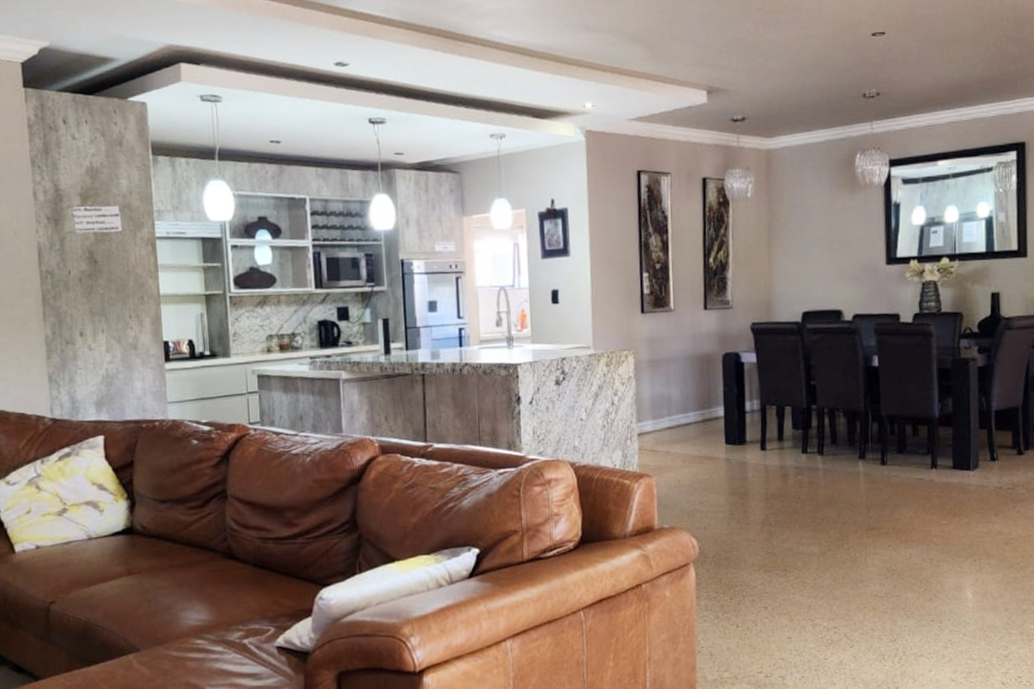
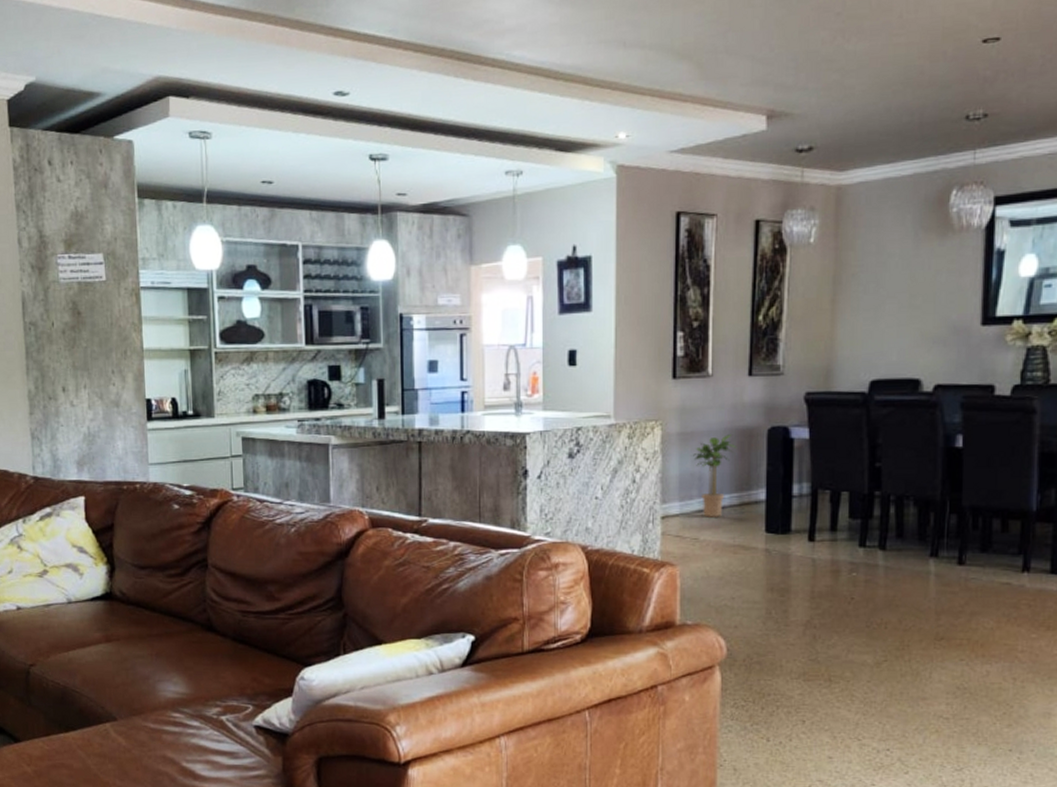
potted plant: none [662,360,697,433] -> present [693,434,736,517]

